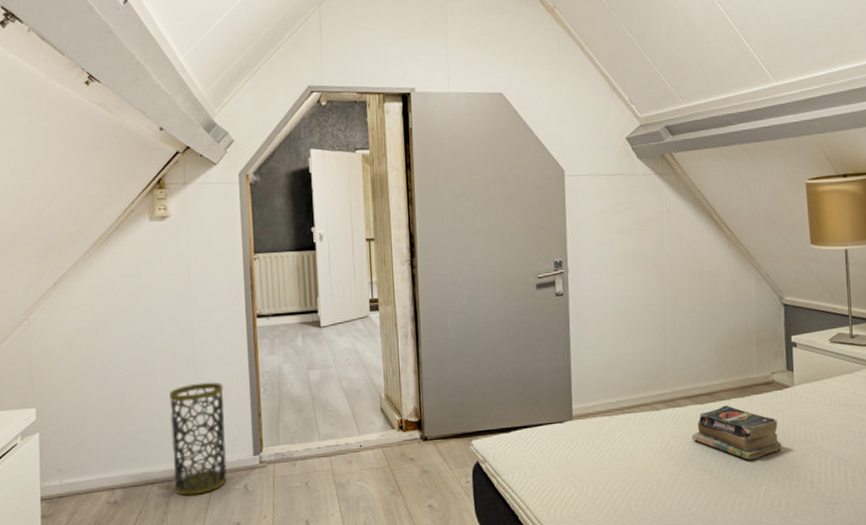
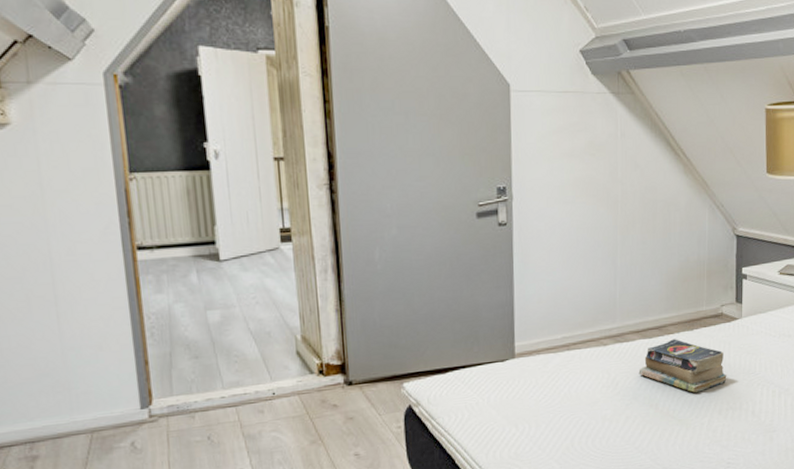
trash can: present [169,382,227,496] -> none [25,326,108,458]

